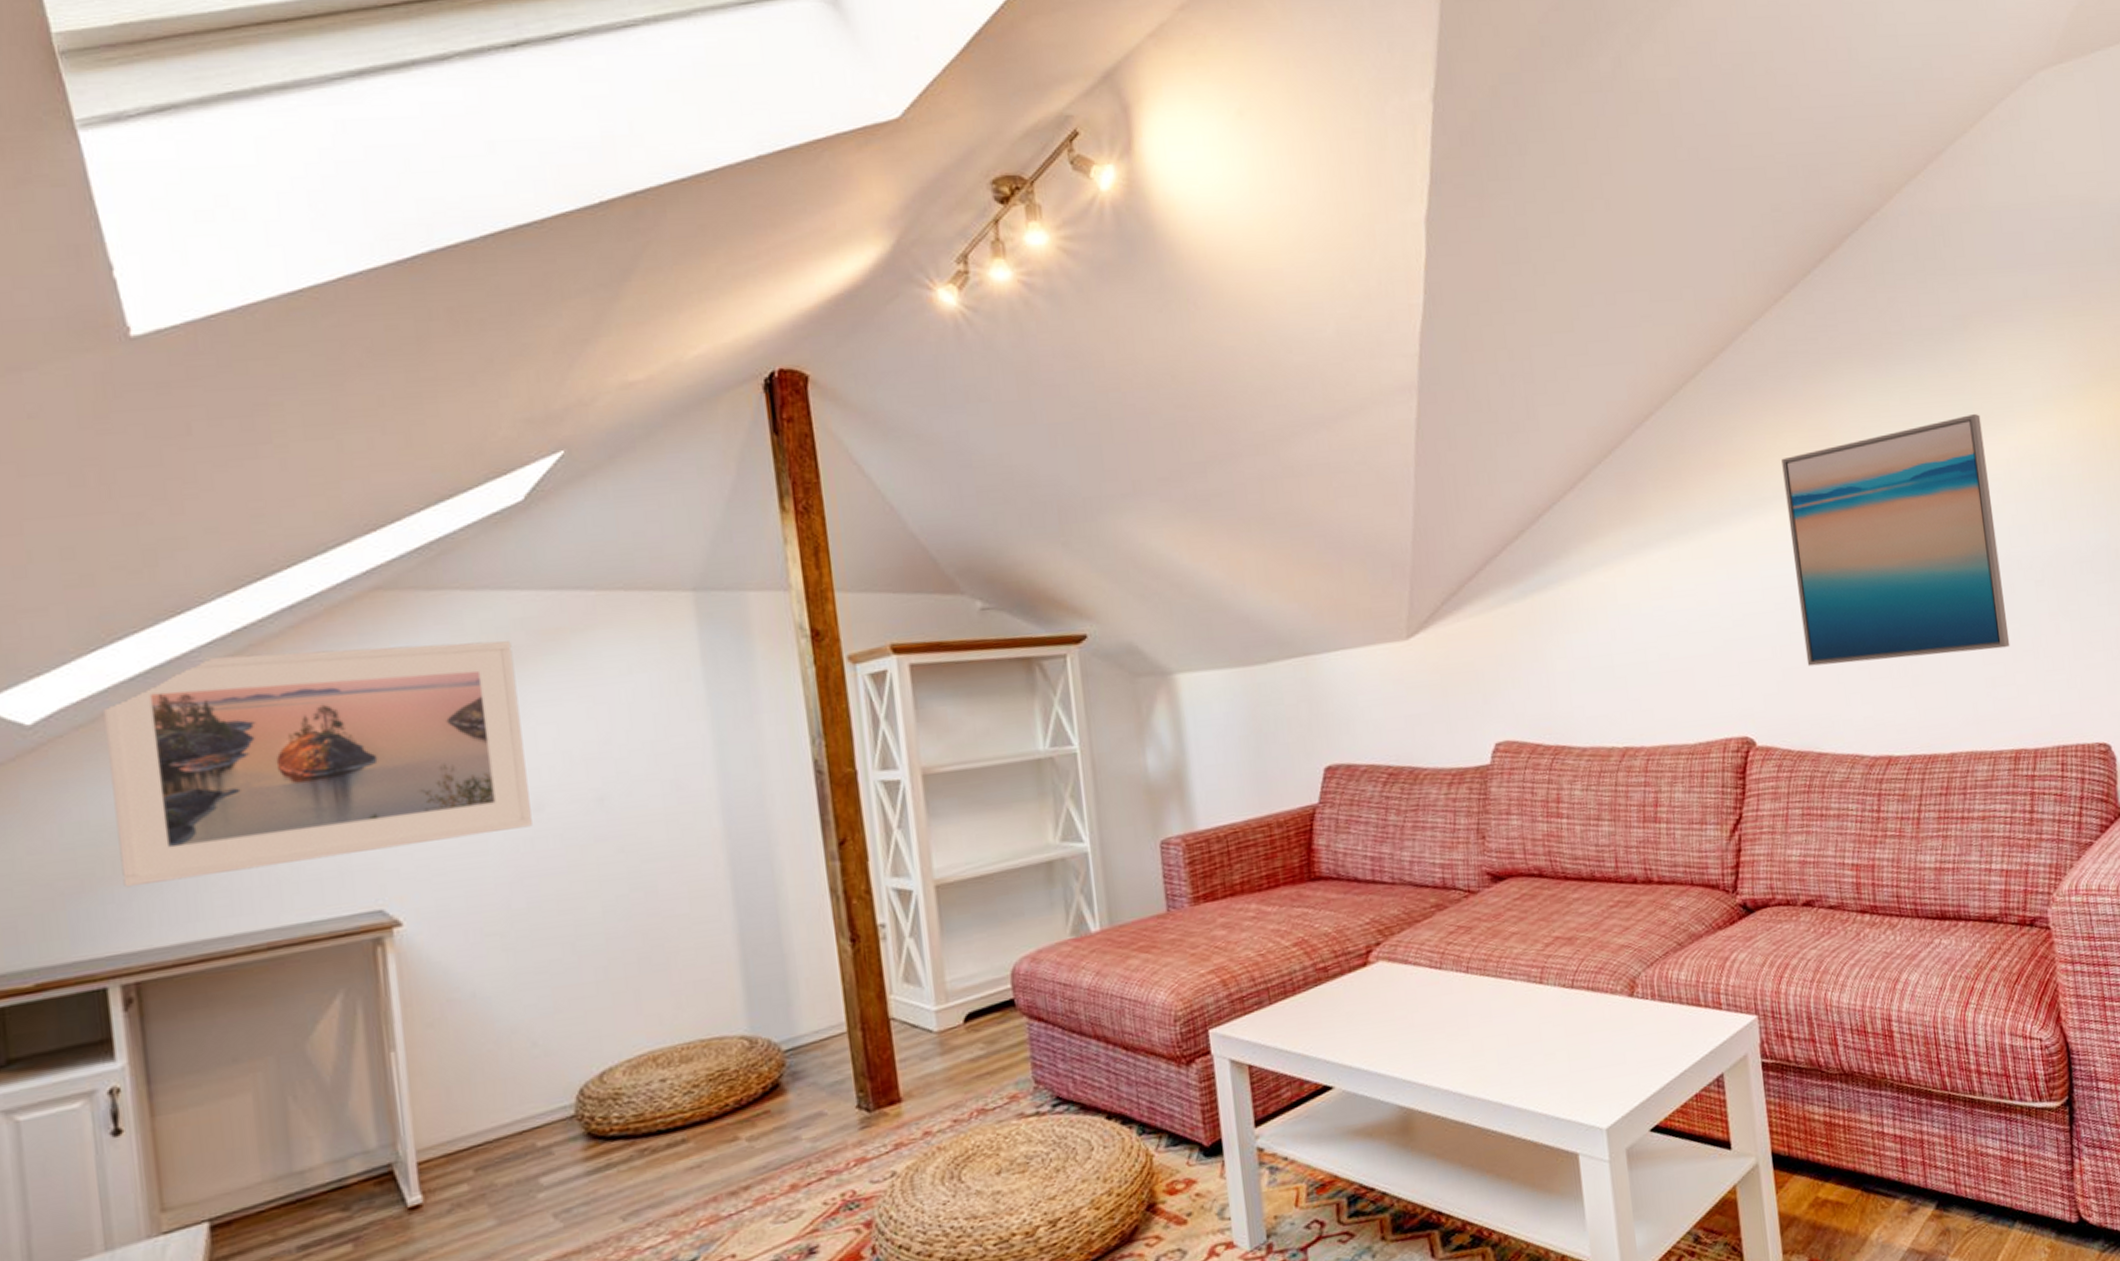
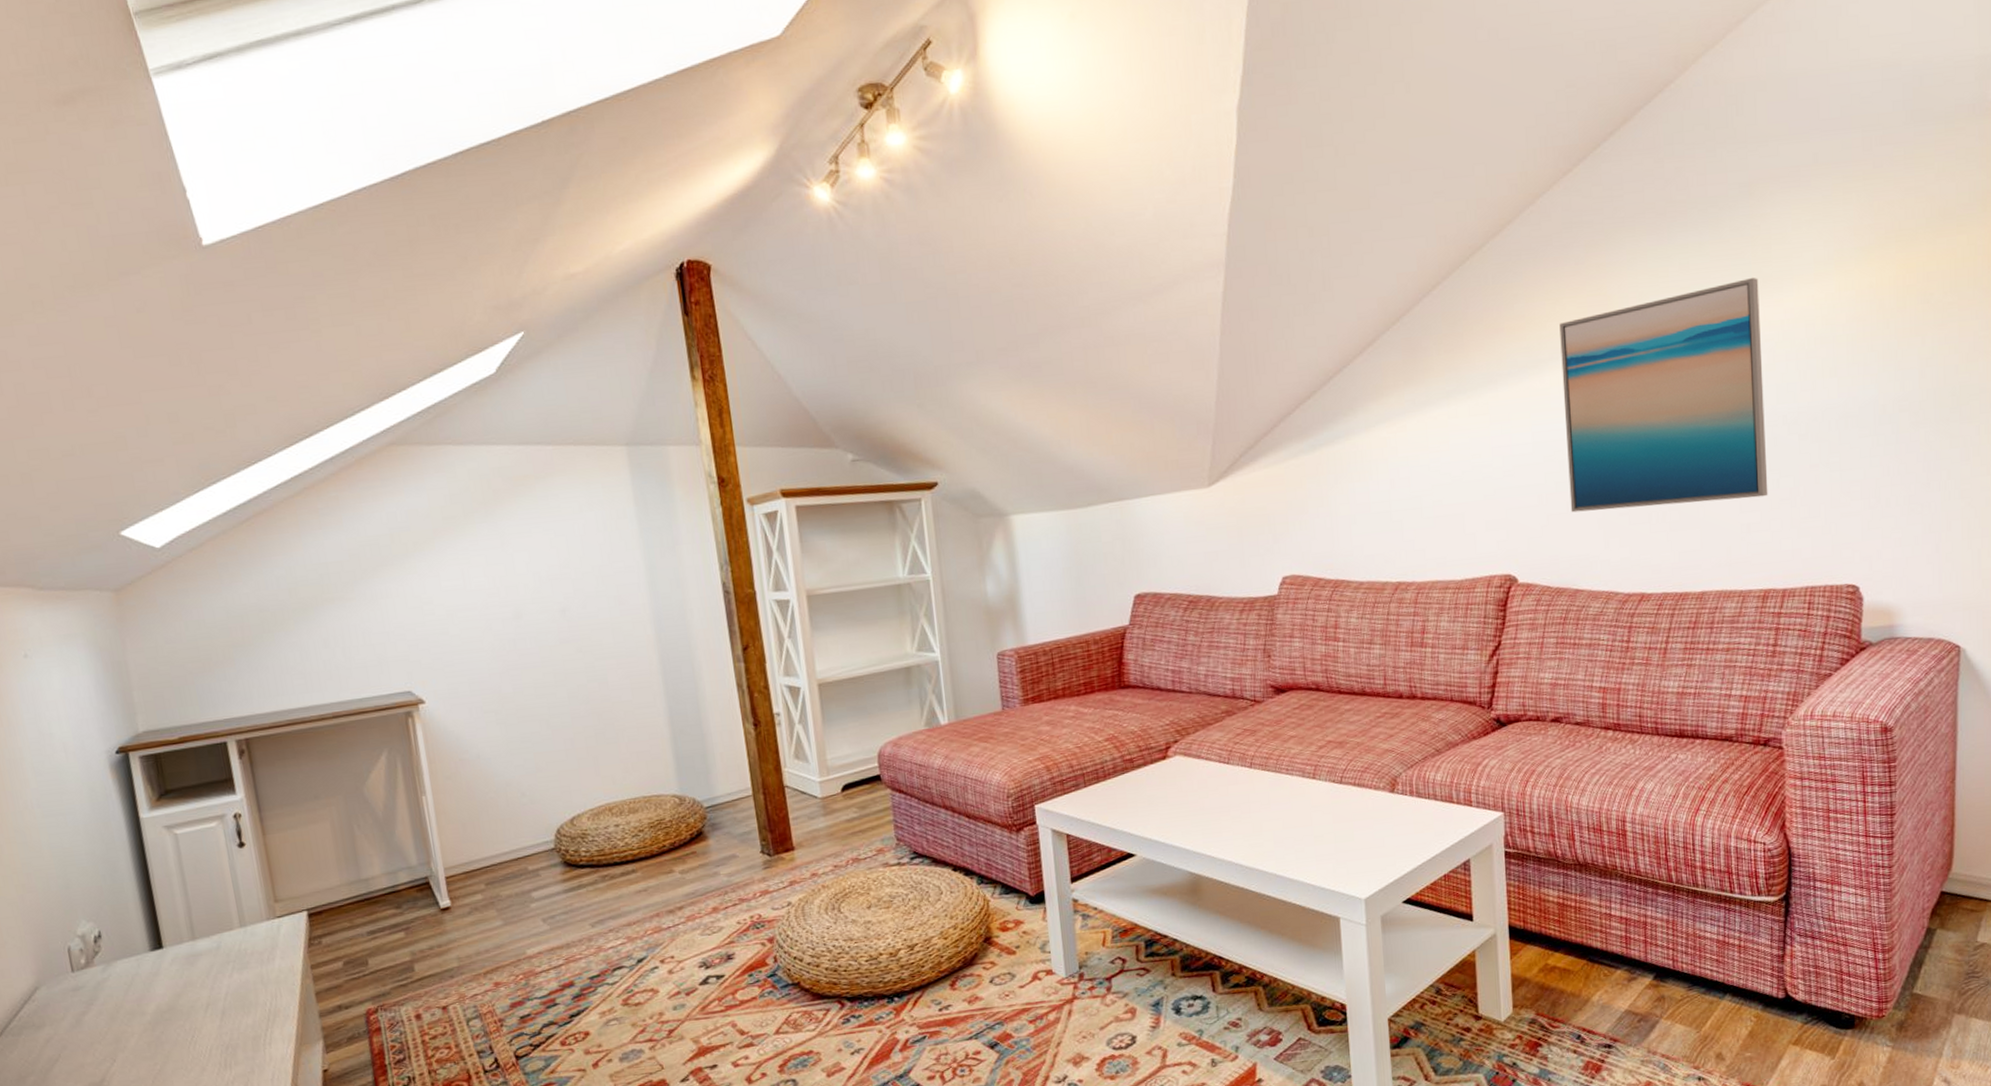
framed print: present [104,641,532,888] -> none [208,485,514,670]

